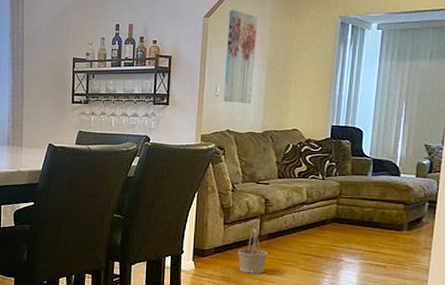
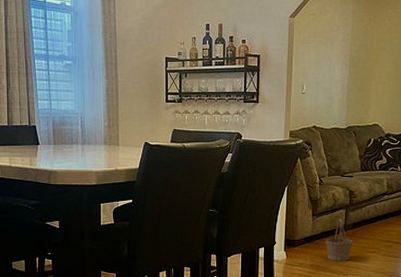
wall art: present [223,10,258,103] -> none [310,10,340,100]

